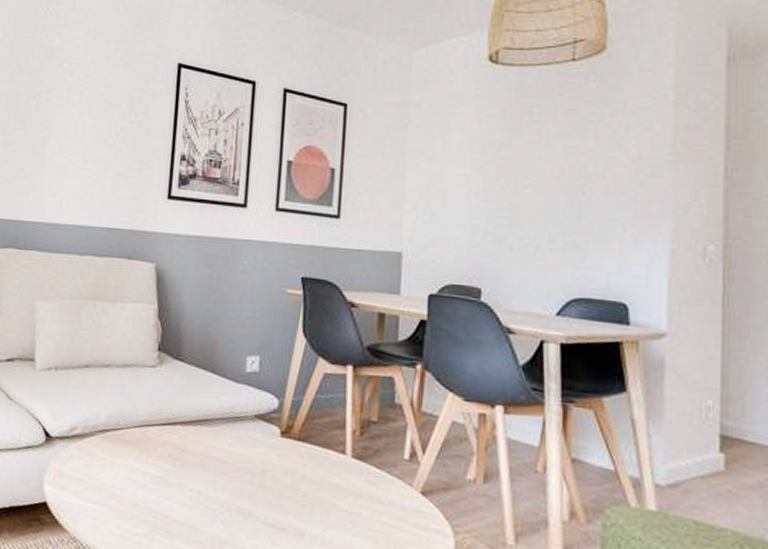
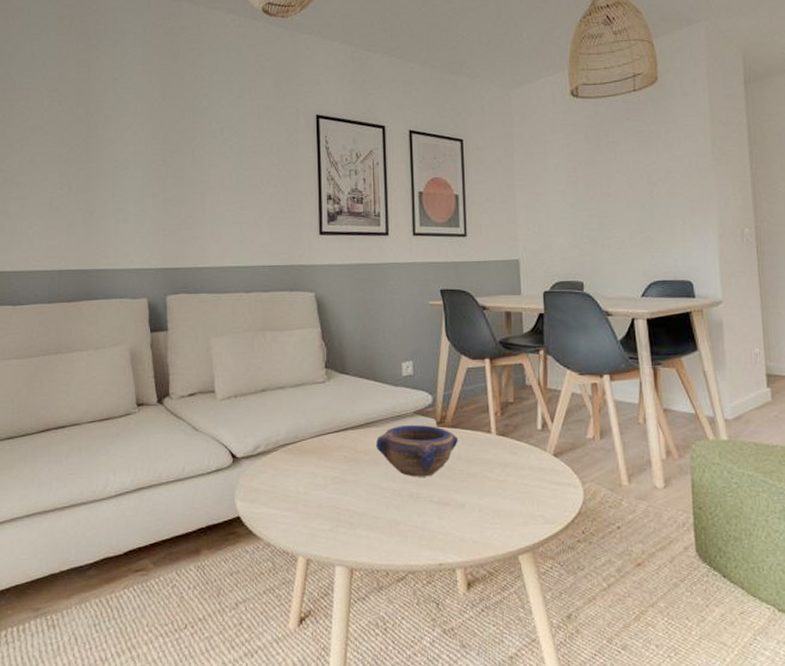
bowl: none [206,429,306,494] -> present [375,424,459,477]

